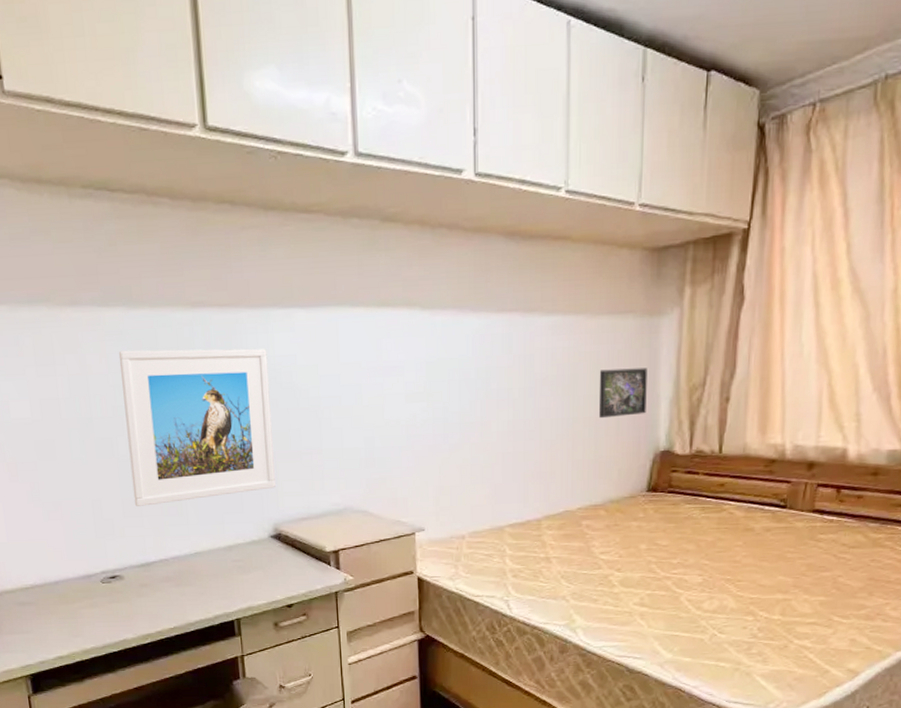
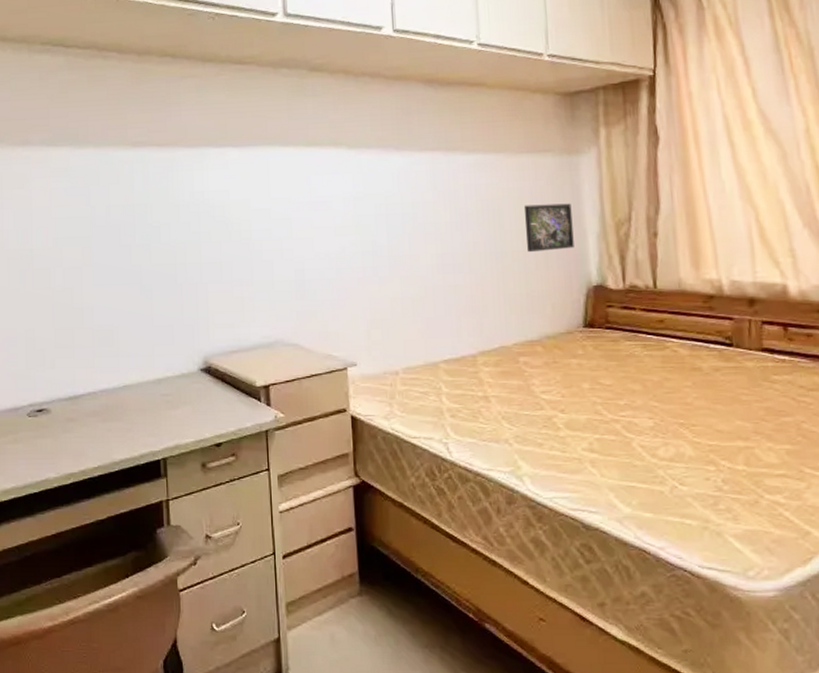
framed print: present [118,348,275,506] -> none [62,184,206,337]

